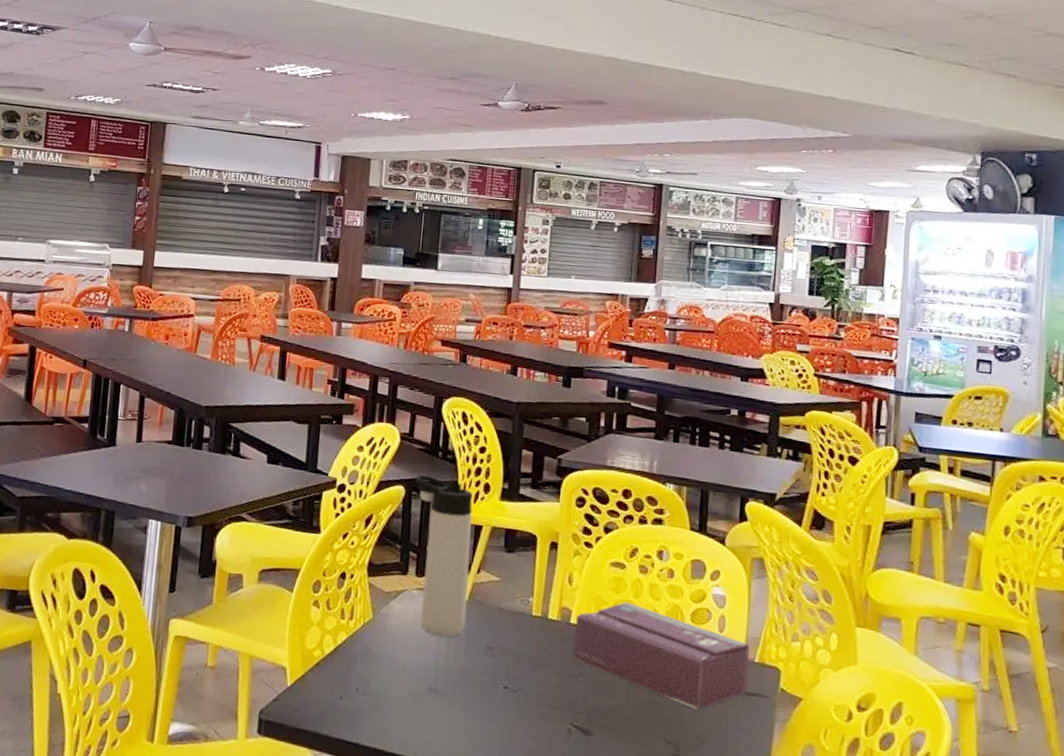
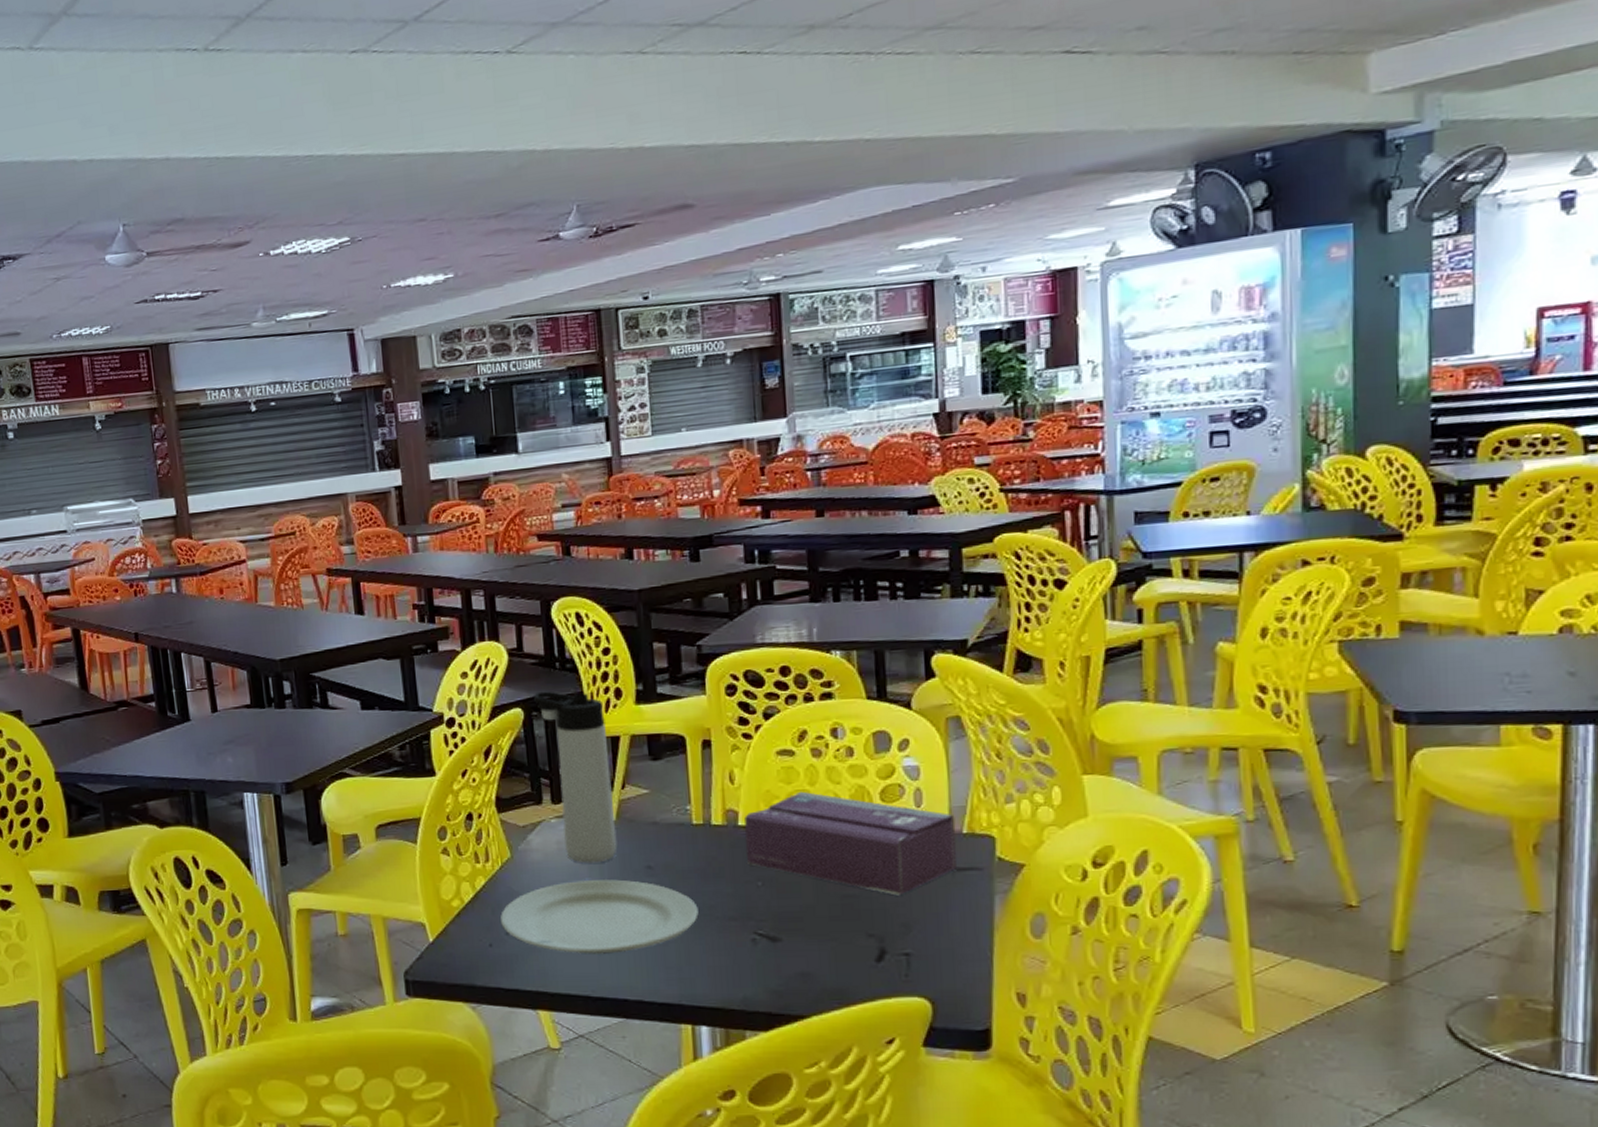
plate: none [353,650,526,724] -> present [500,879,699,954]

